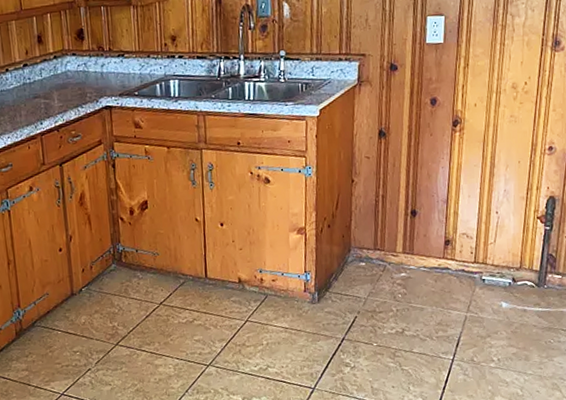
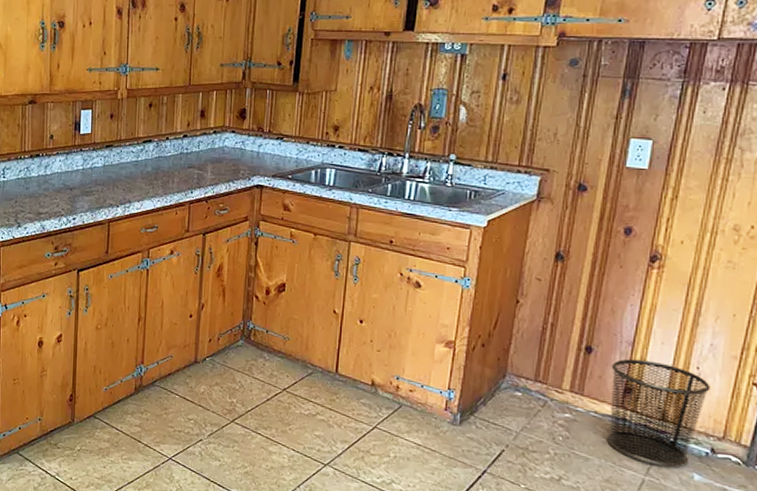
waste bin: none [432,213,508,302] -> present [606,359,711,467]

